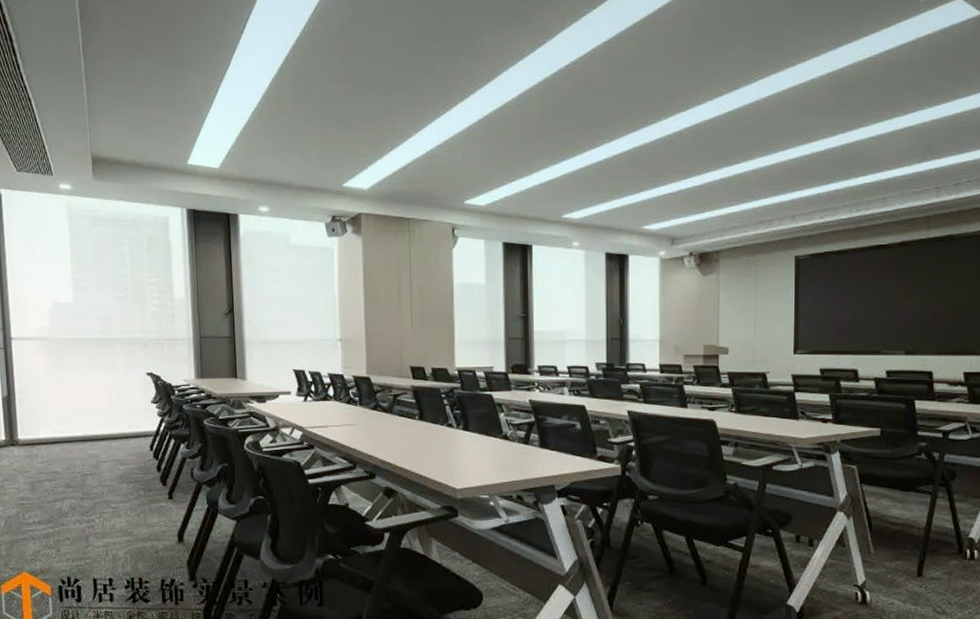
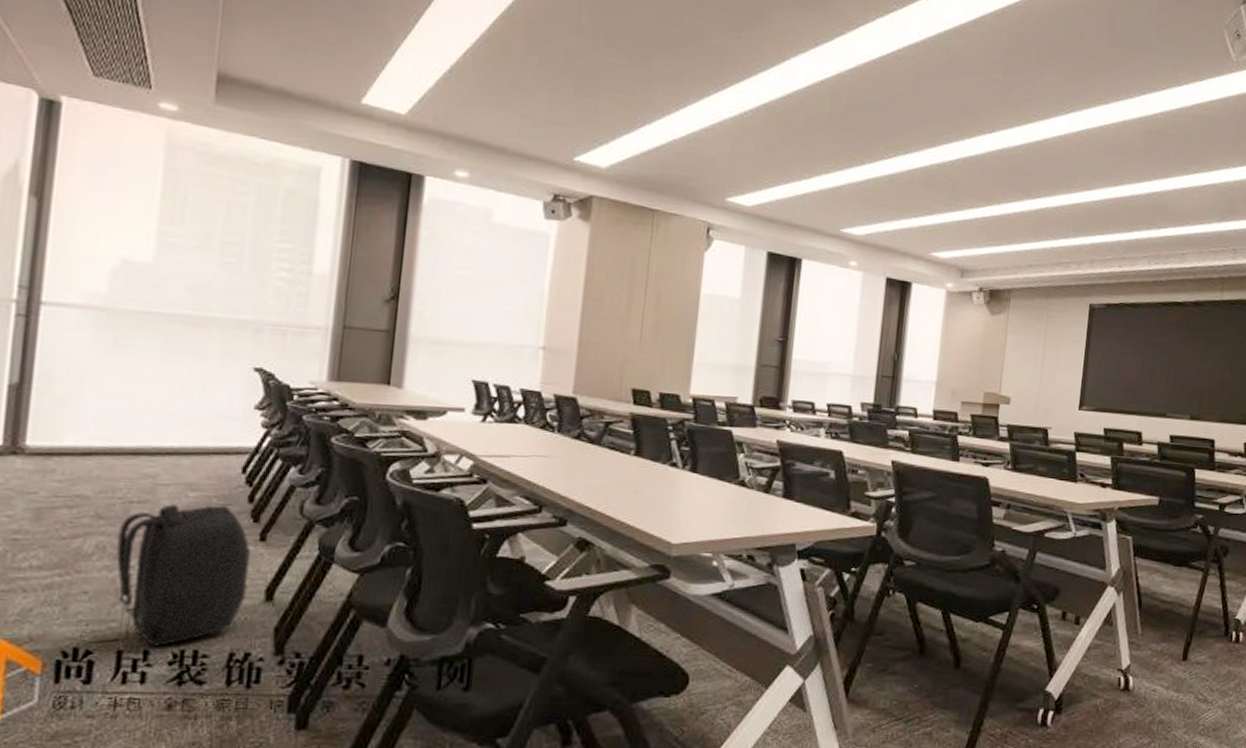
backpack: none [76,474,166,577] -> present [89,503,251,649]

